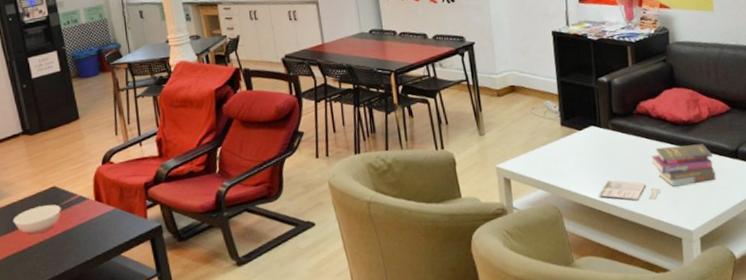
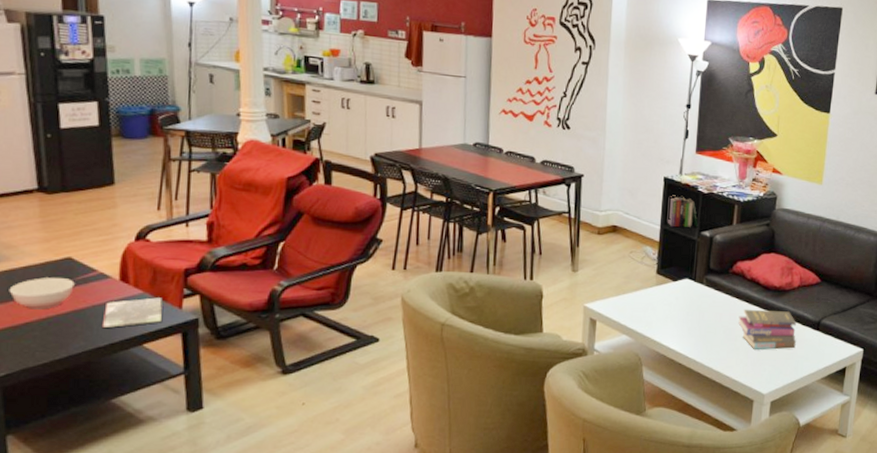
magazine: none [86,211,134,244] -> present [101,297,163,329]
books: none [560,47,594,79] -> present [667,195,698,228]
magazine: present [599,180,661,201] -> none [681,334,742,360]

